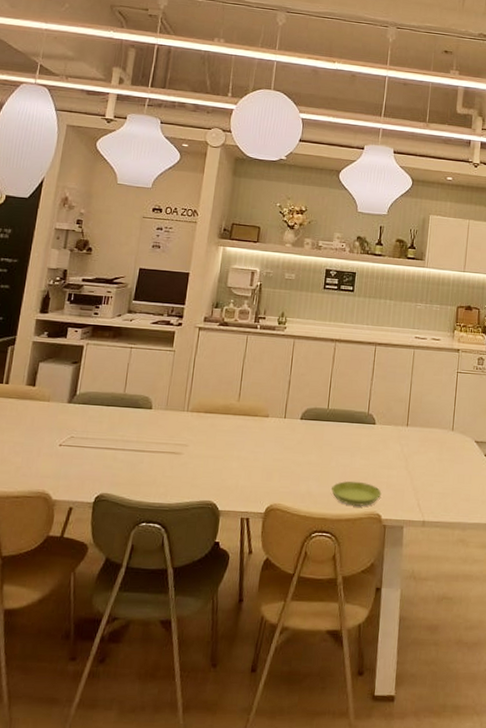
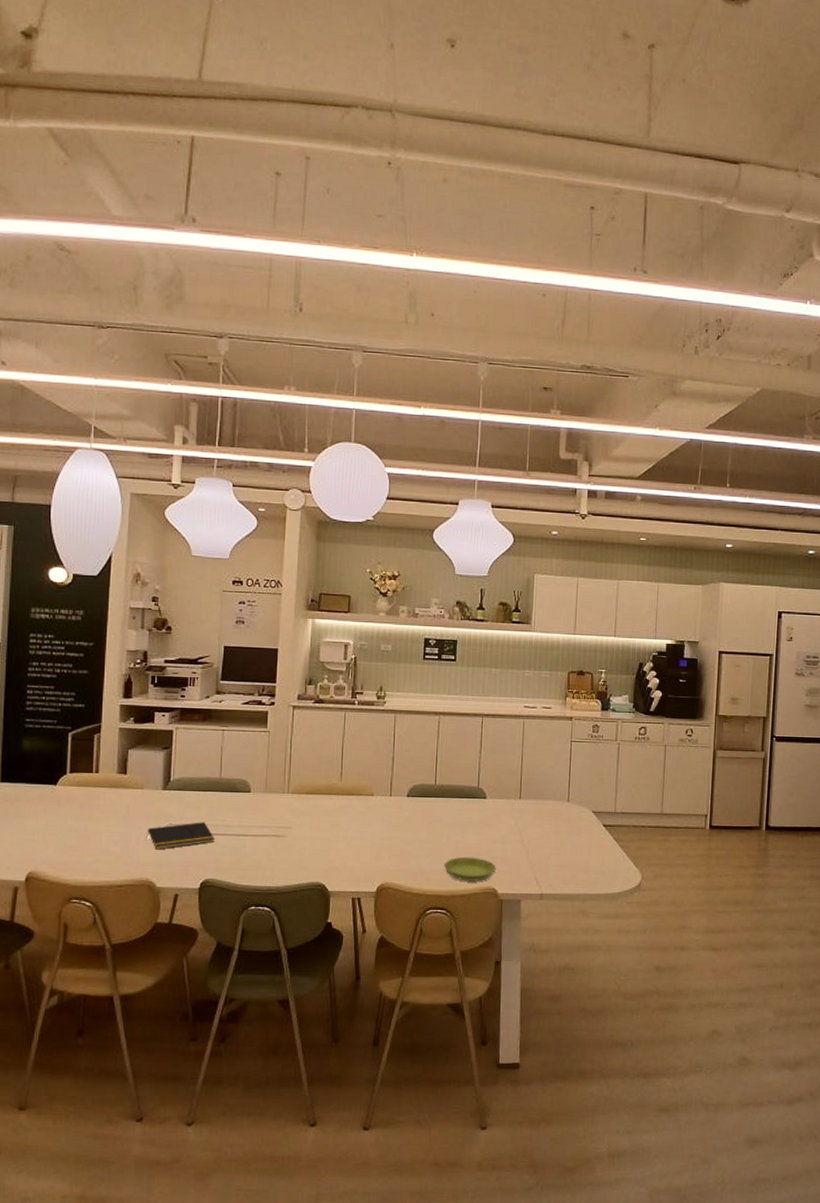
notepad: none [47,436,113,463] -> present [146,822,215,850]

